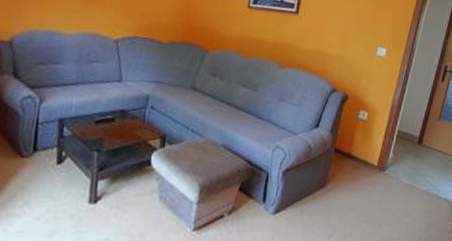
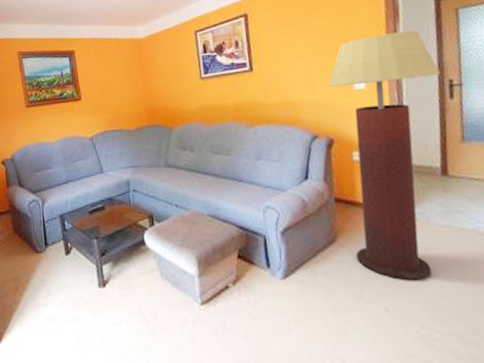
floor lamp: none [338,10,441,226] -> present [328,30,440,281]

